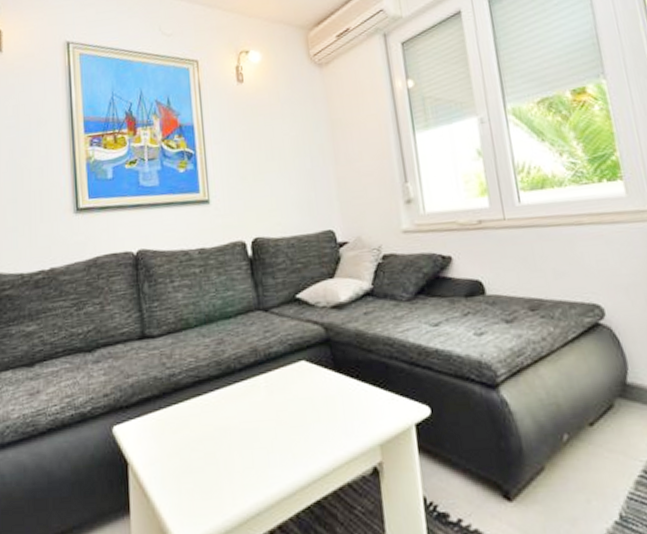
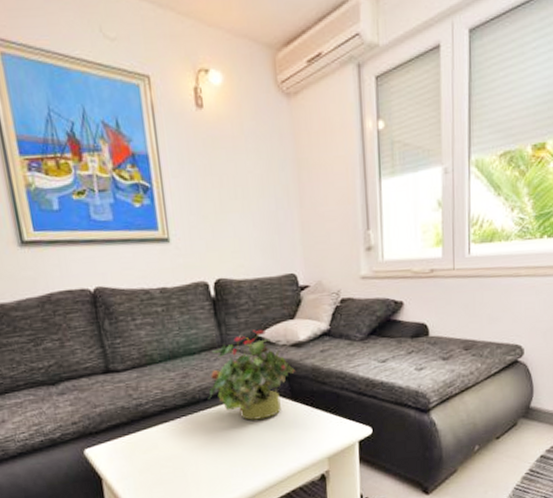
potted plant: none [243,289,337,395] -> present [208,329,295,420]

